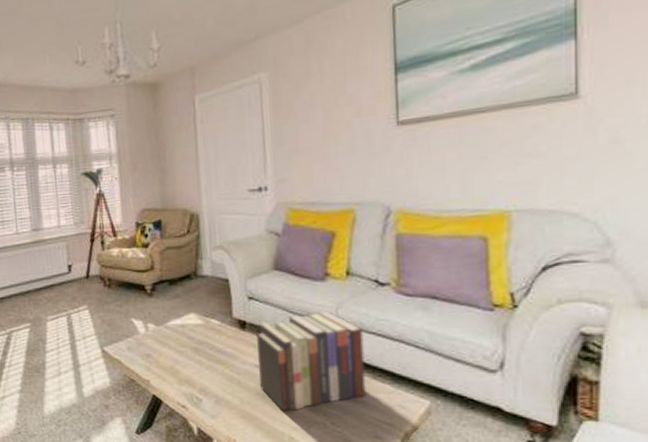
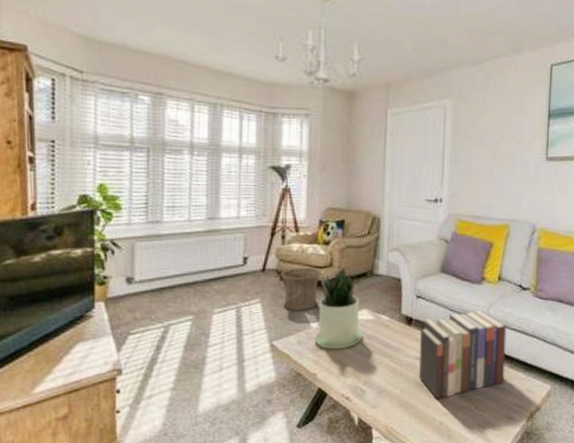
basket: none [104,272,144,317] -> present [281,267,321,312]
planter: none [142,270,193,356] -> present [314,268,363,350]

